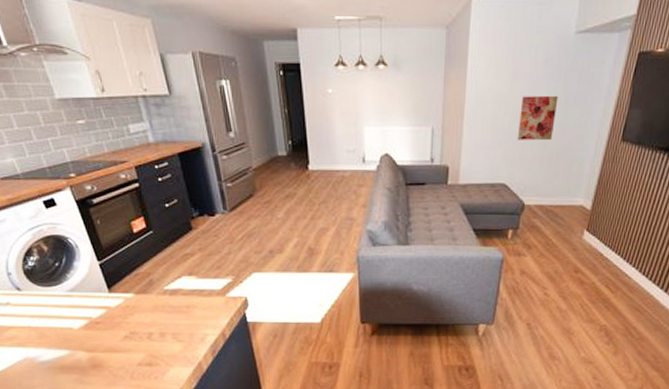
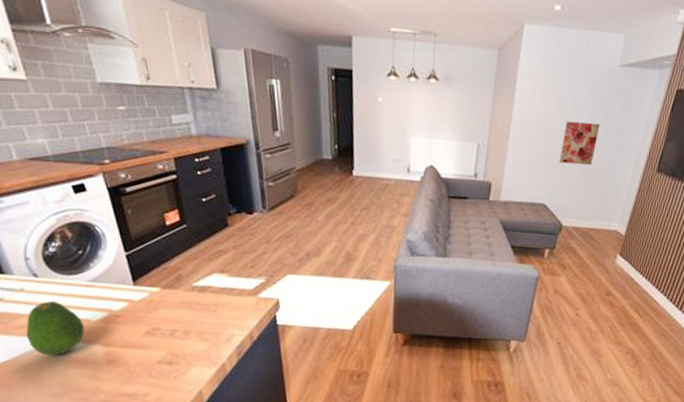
fruit: none [15,312,69,364] -> present [26,300,85,356]

